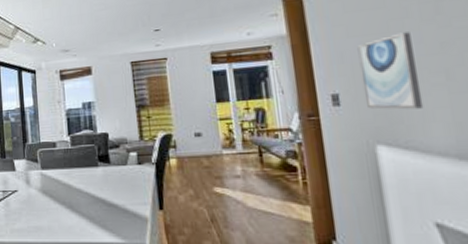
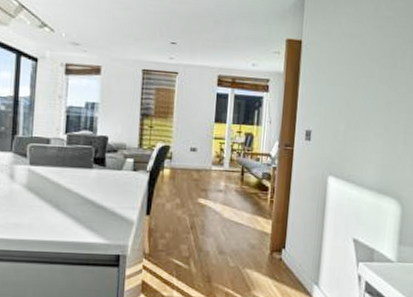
wall art: present [357,32,424,110] -> none [329,88,370,151]

